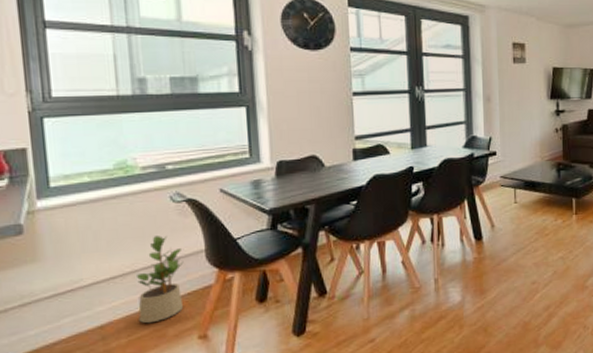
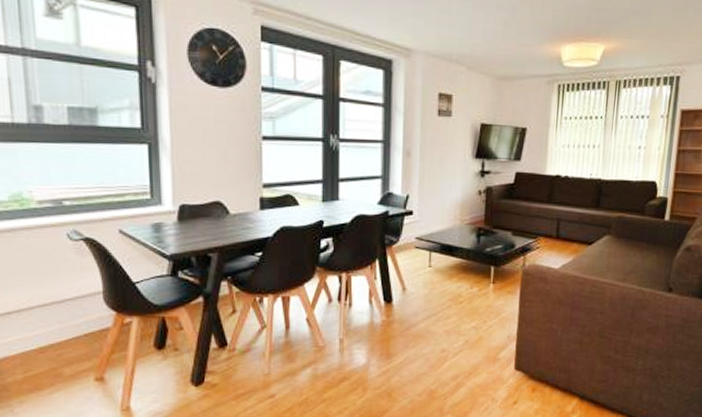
potted plant: present [137,235,184,324] -> none [33,274,81,362]

